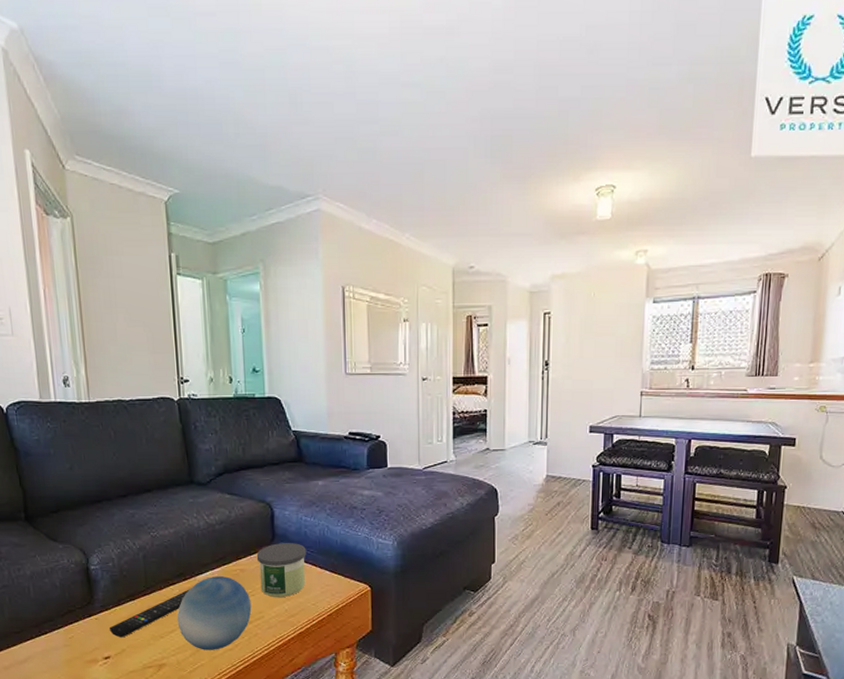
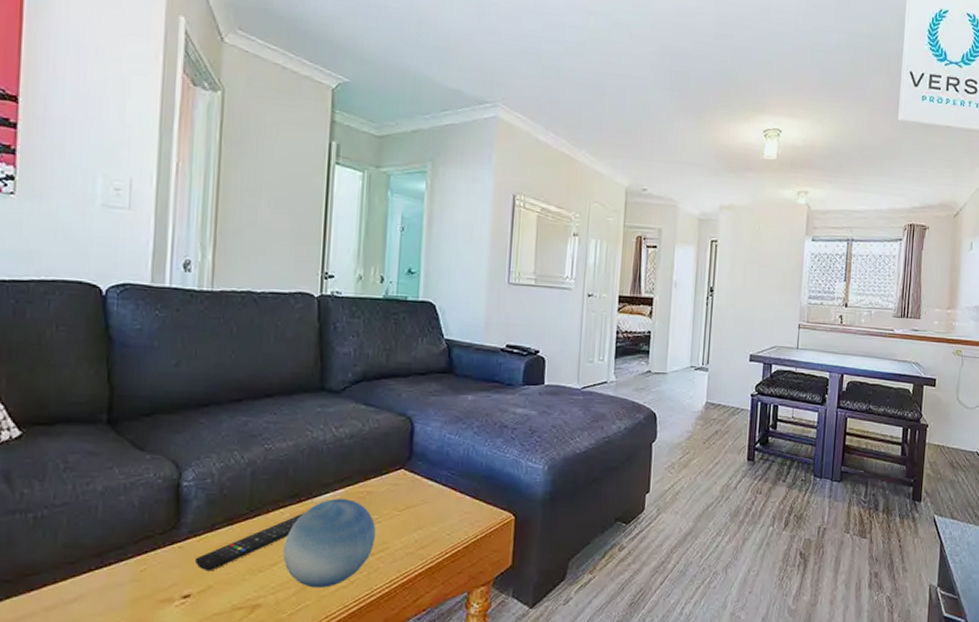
candle: present [256,543,306,597] -> none [388,463,447,525]

